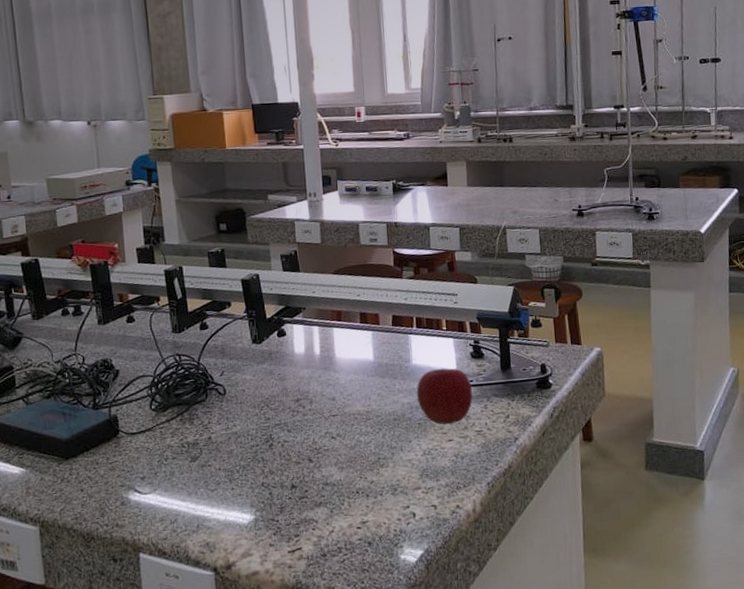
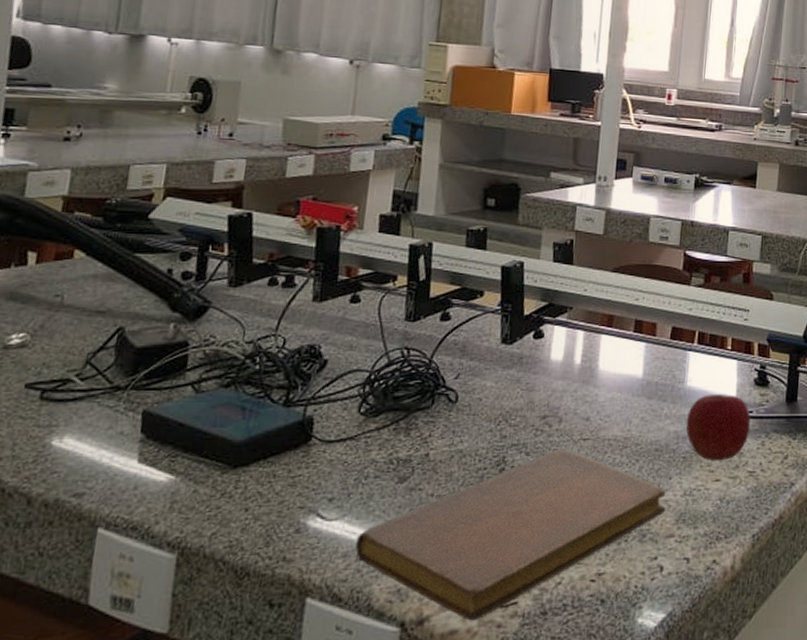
notebook: none [167,424,410,564] -> present [354,449,666,621]

